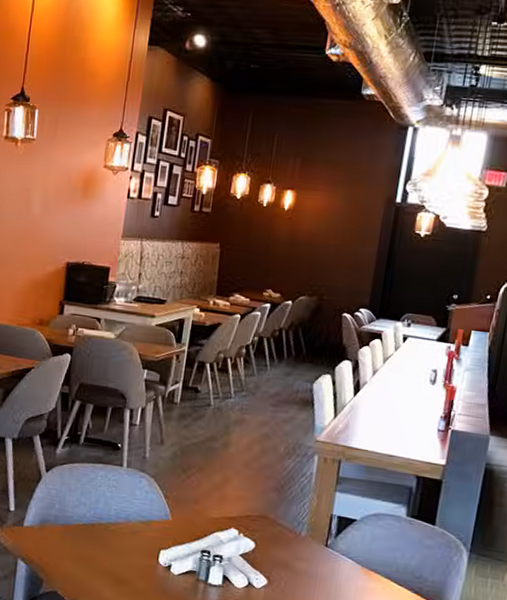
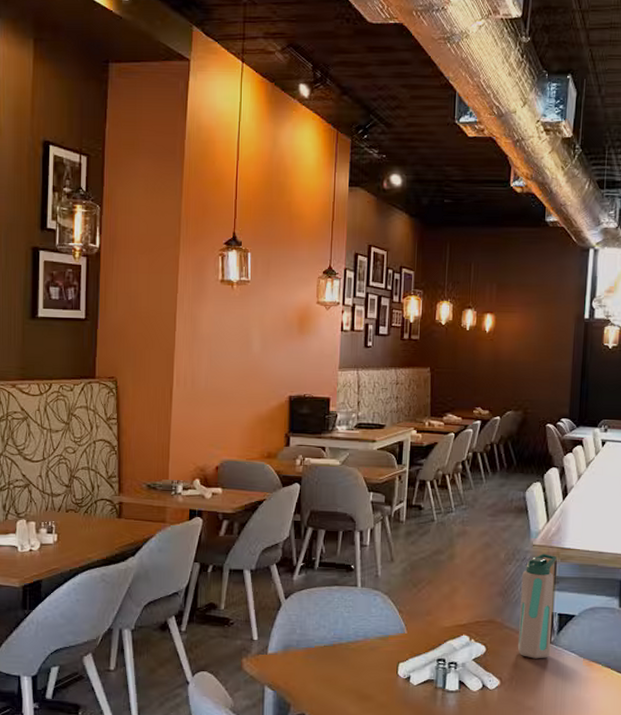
water bottle: none [290,451,342,562] -> present [518,553,557,659]

